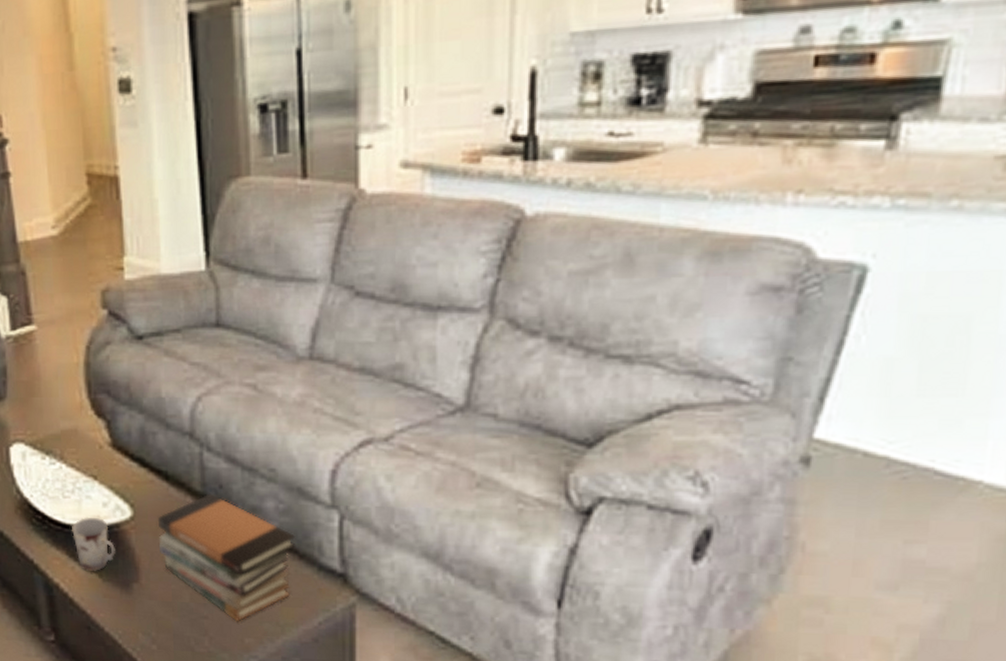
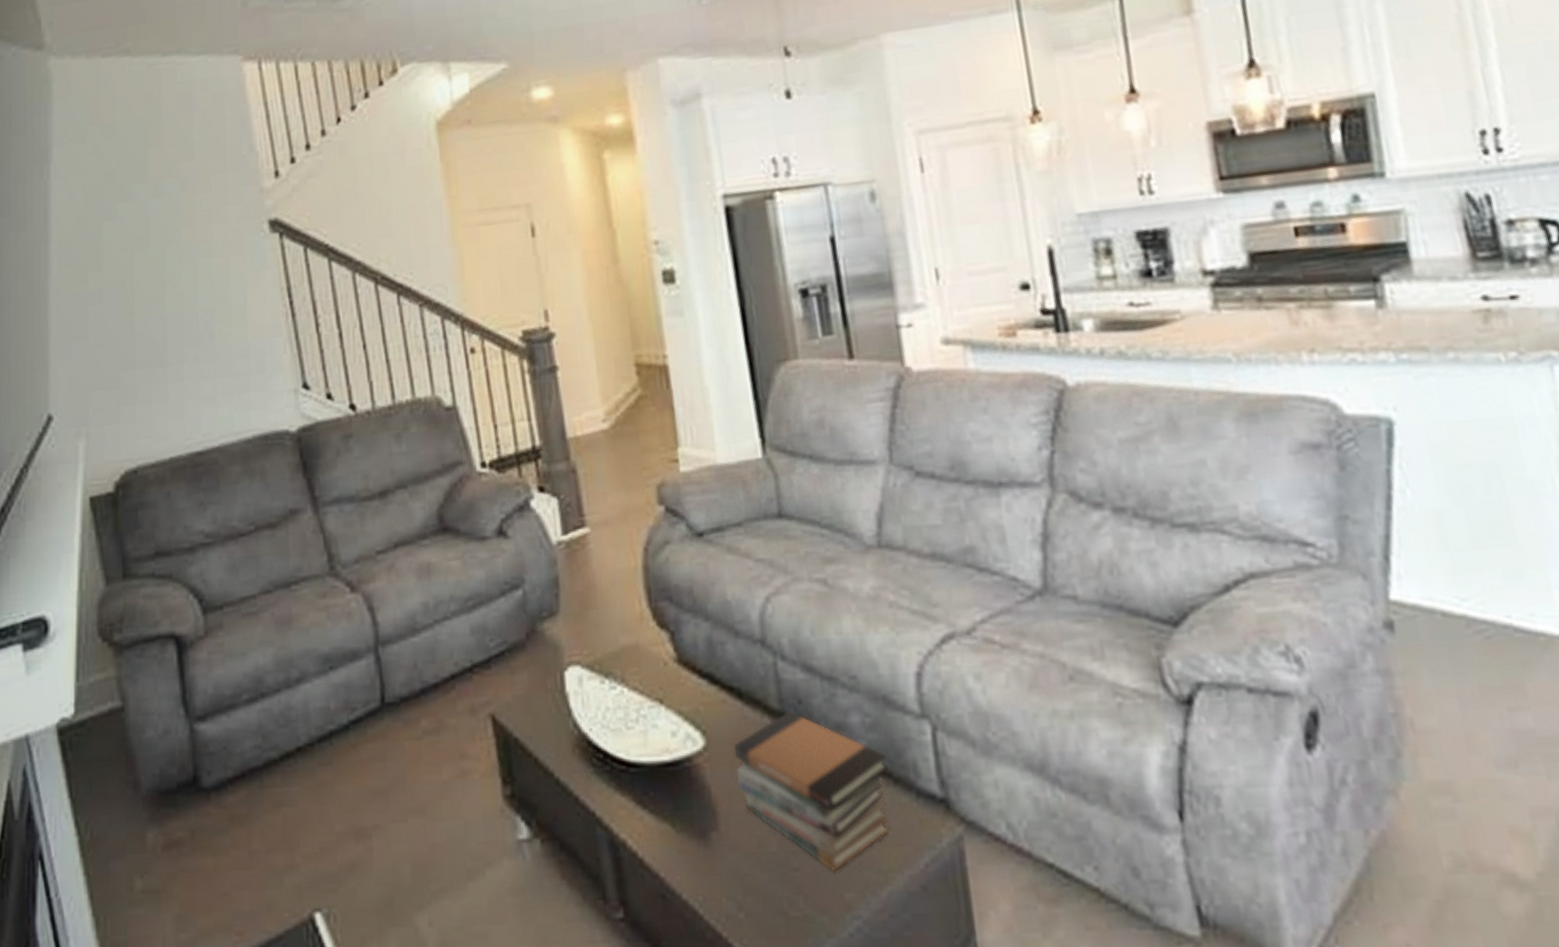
cup: present [72,517,115,571] -> none [637,751,689,820]

